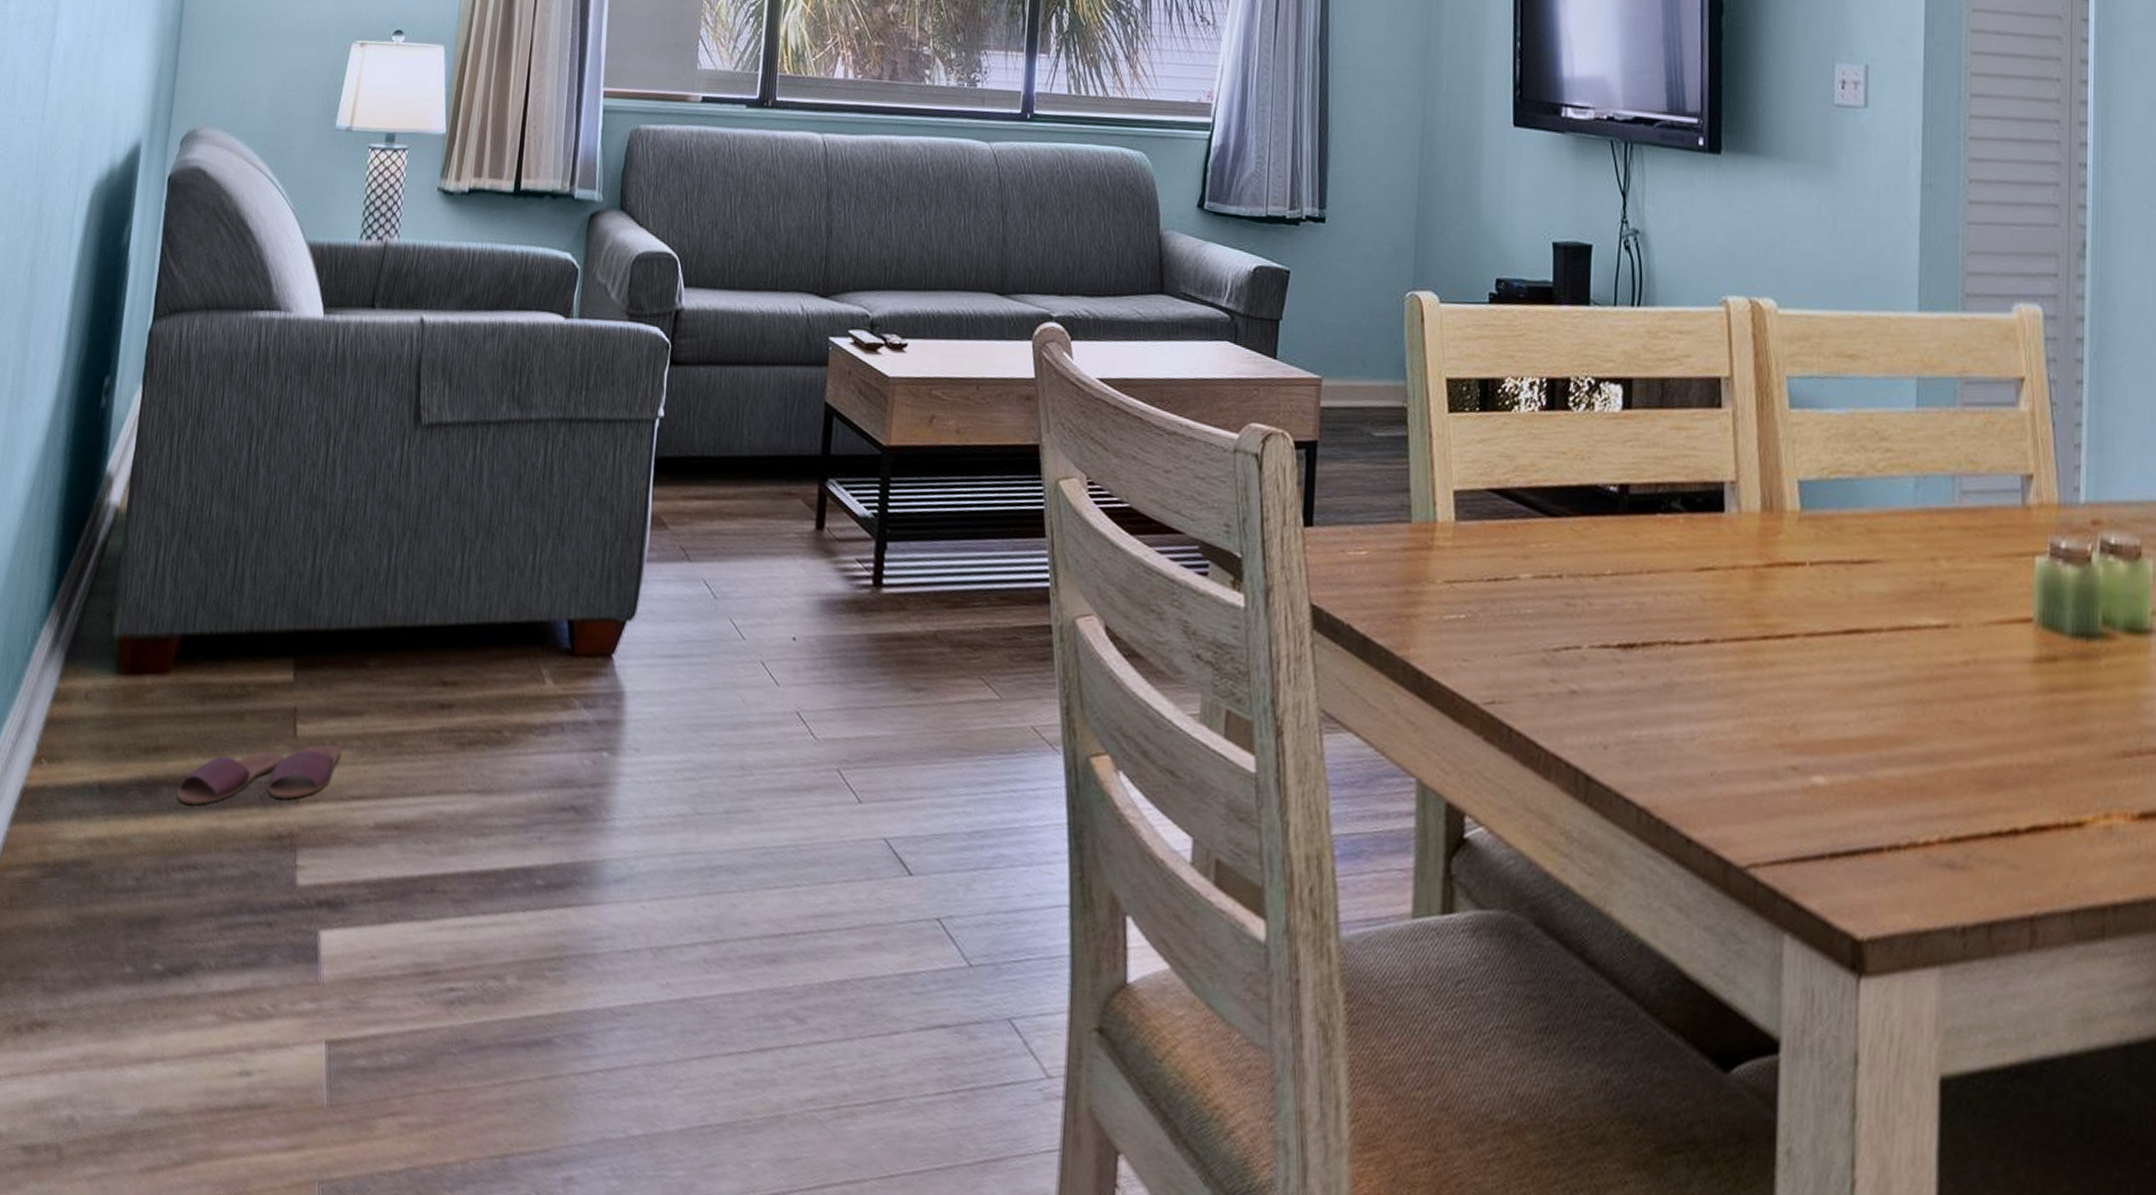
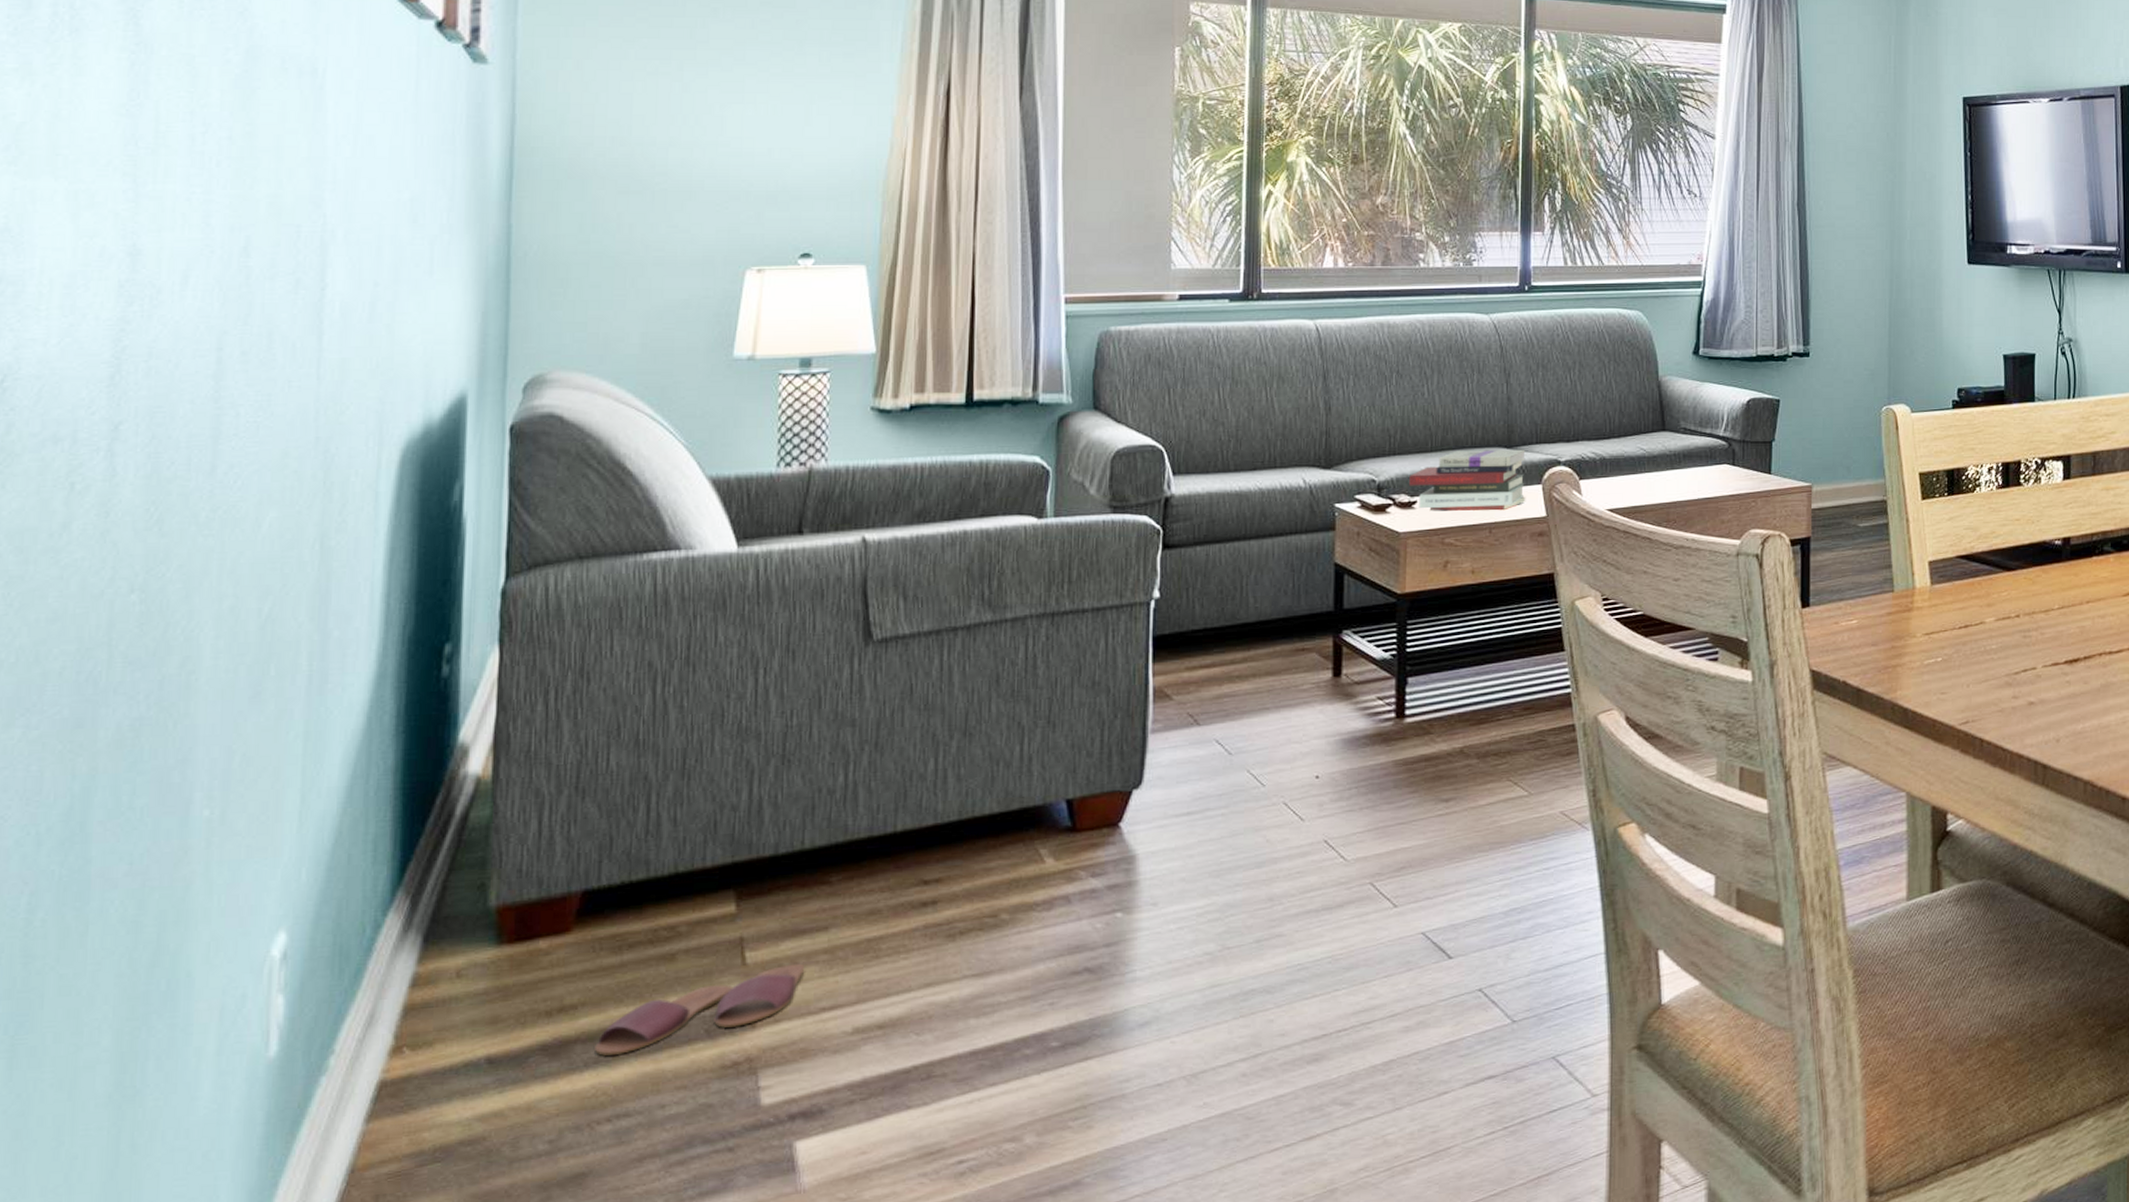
books: none [901,292,1018,366] -> present [1409,449,1526,511]

